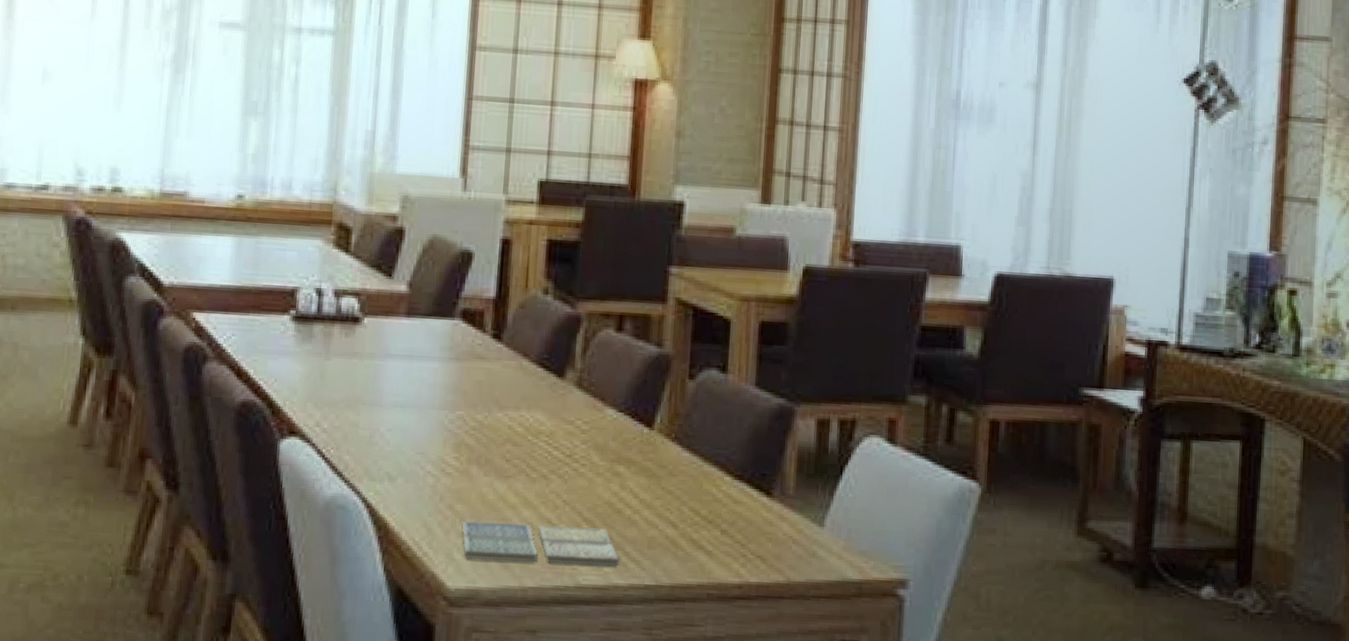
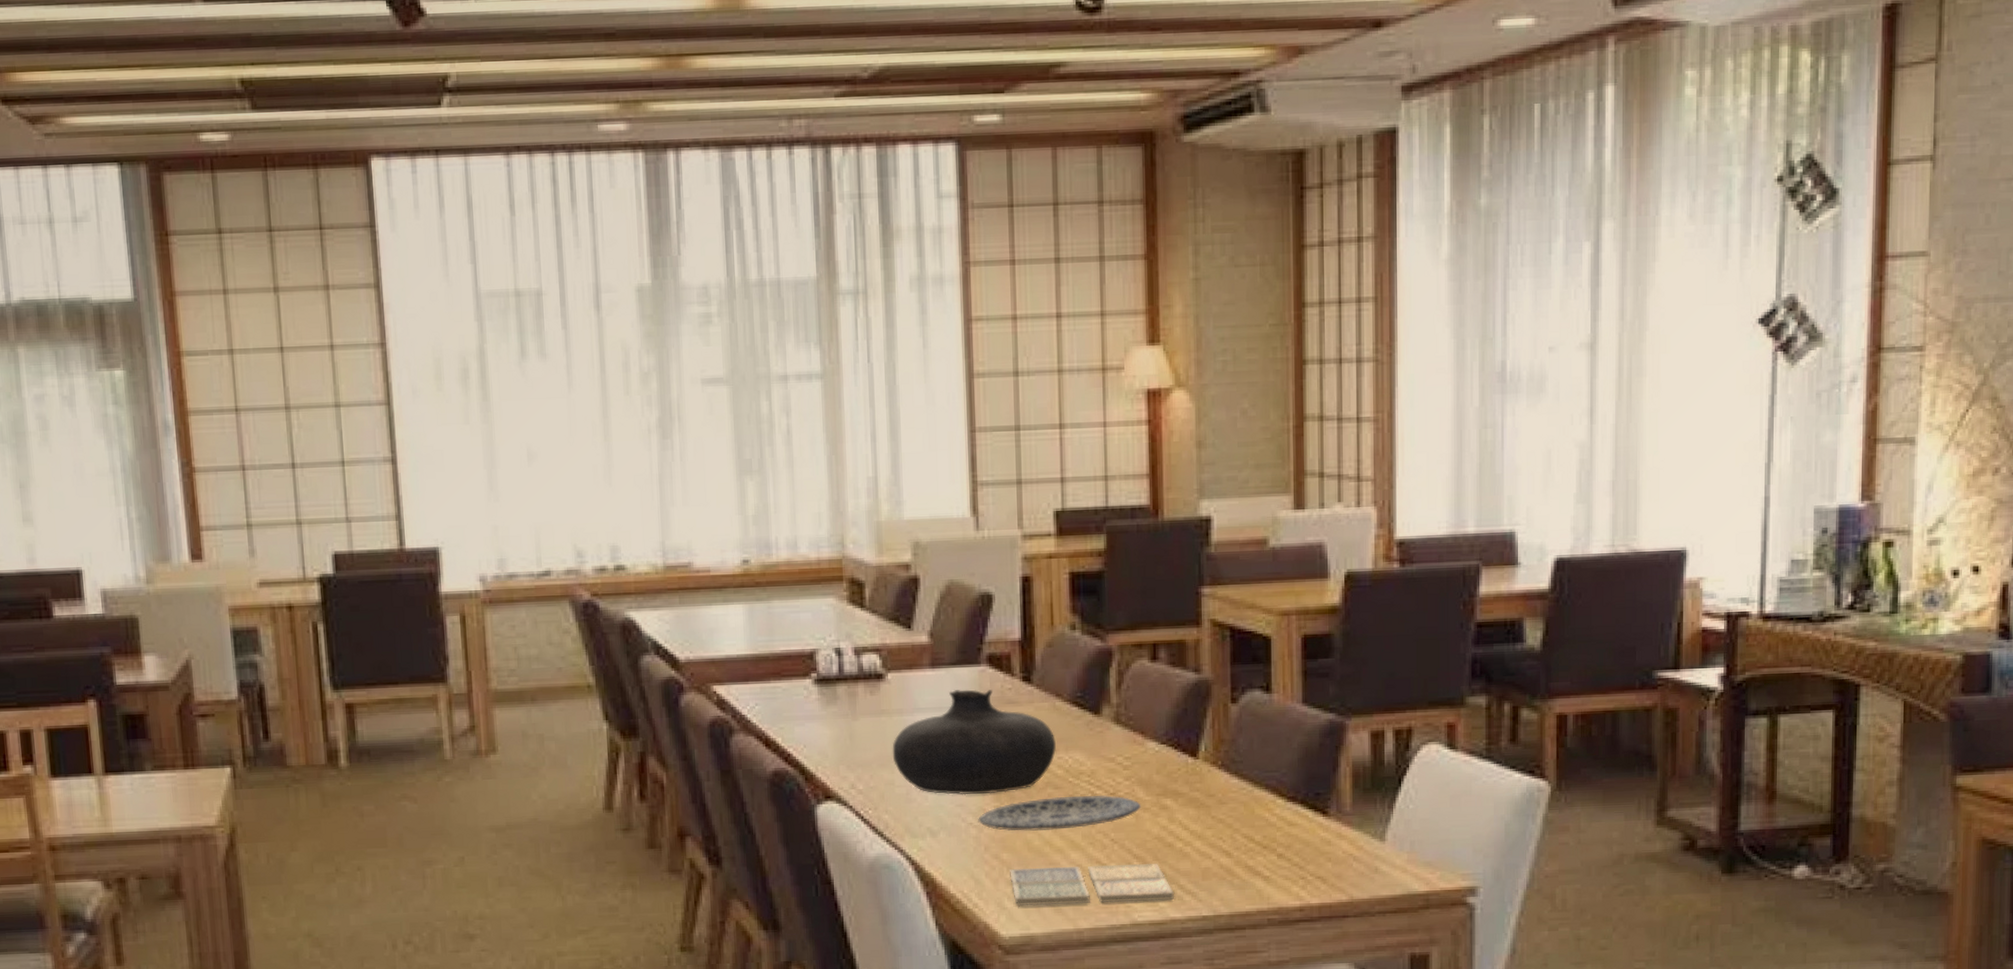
vase: none [360,340,519,445] -> present [892,689,1056,795]
plate: none [436,454,596,486] -> present [978,795,1142,831]

